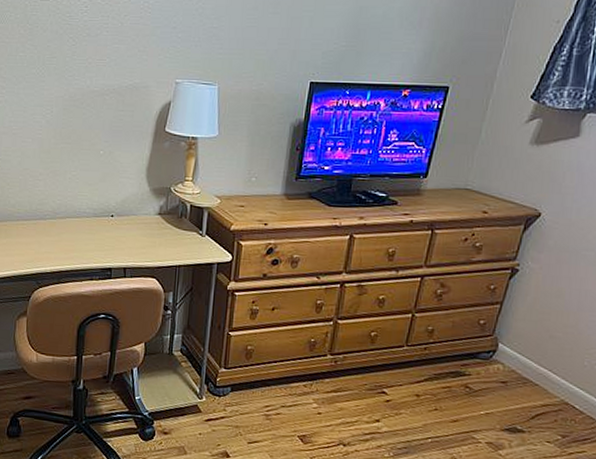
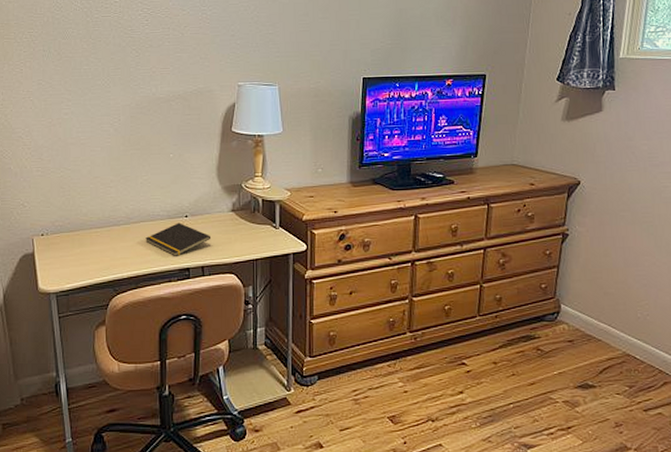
notepad: none [70,222,136,255] -> present [145,223,212,256]

